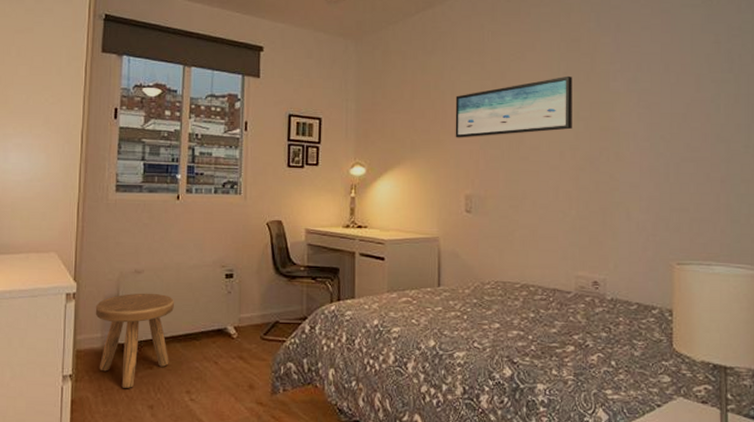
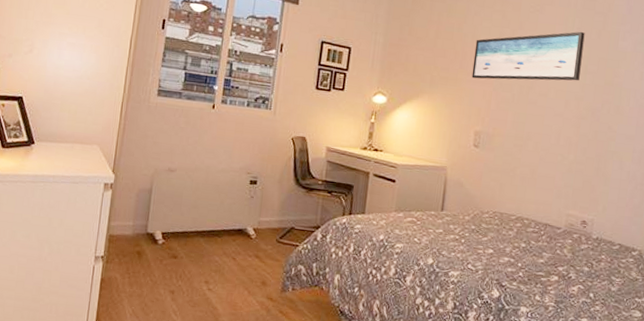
stool: present [95,293,174,388] -> none [128,189,201,274]

